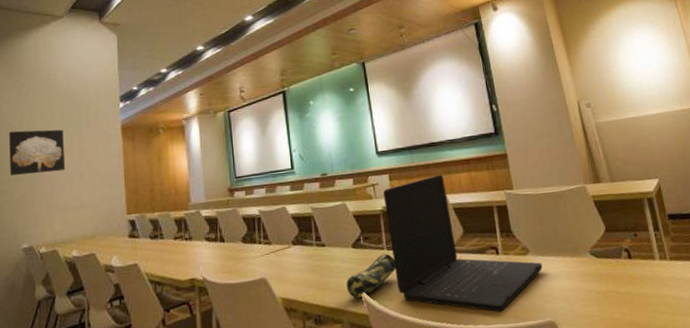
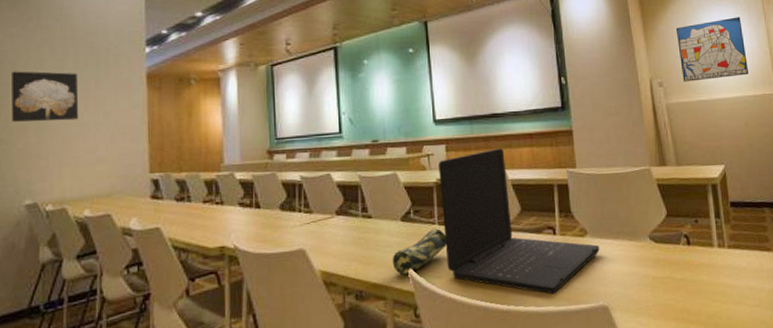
wall art: none [598,36,675,102] -> present [675,17,749,82]

